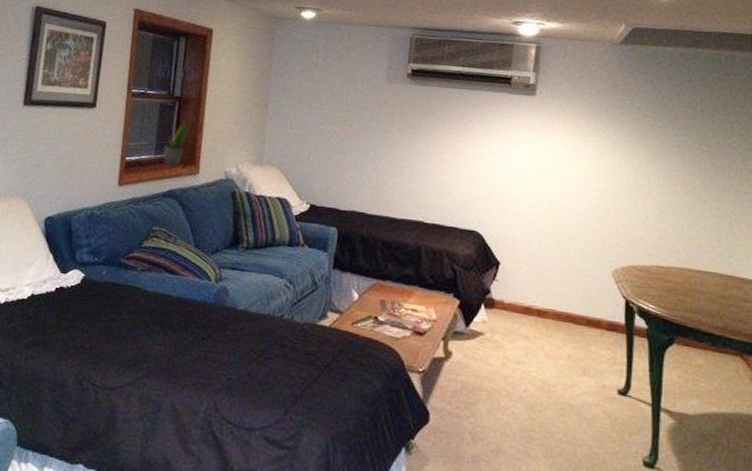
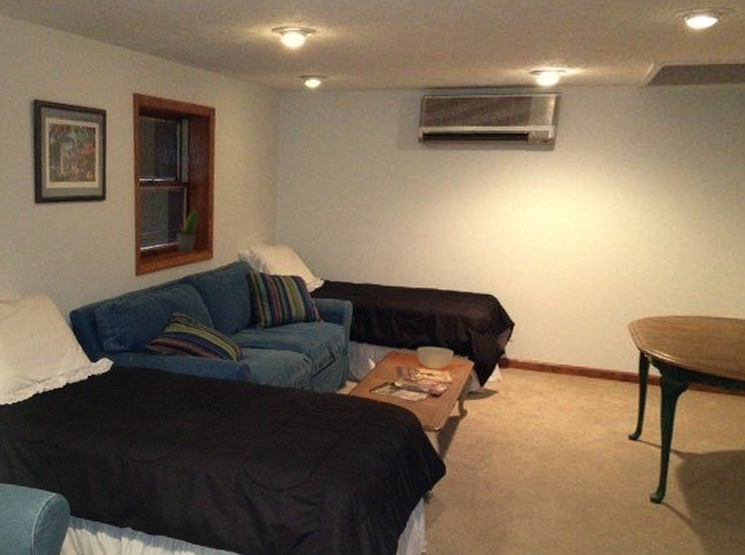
bowl: none [401,279,439,307] -> present [416,345,454,371]

